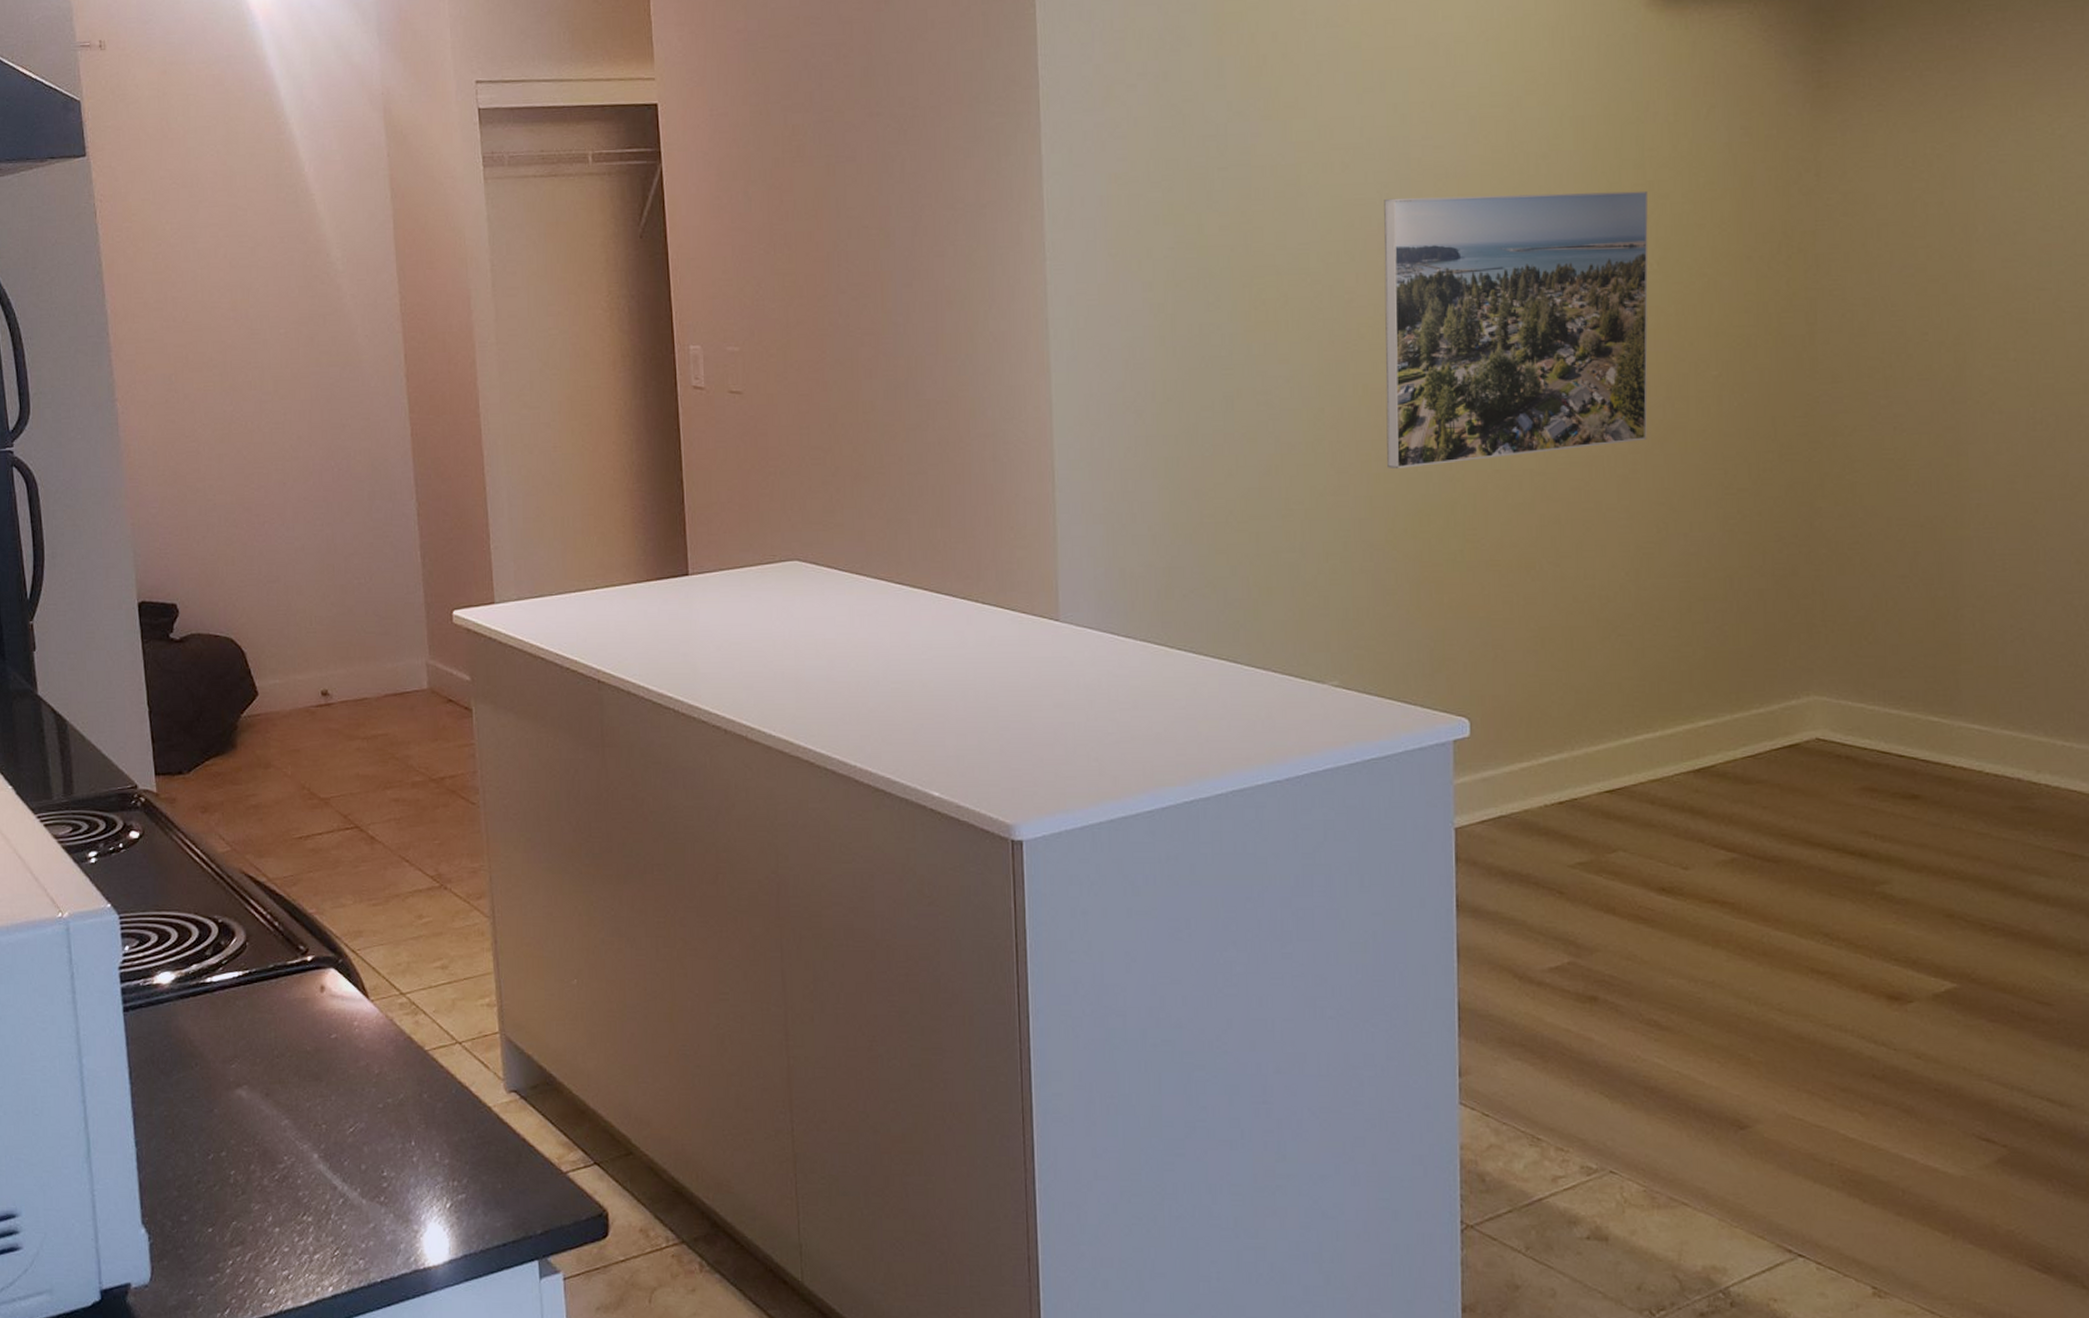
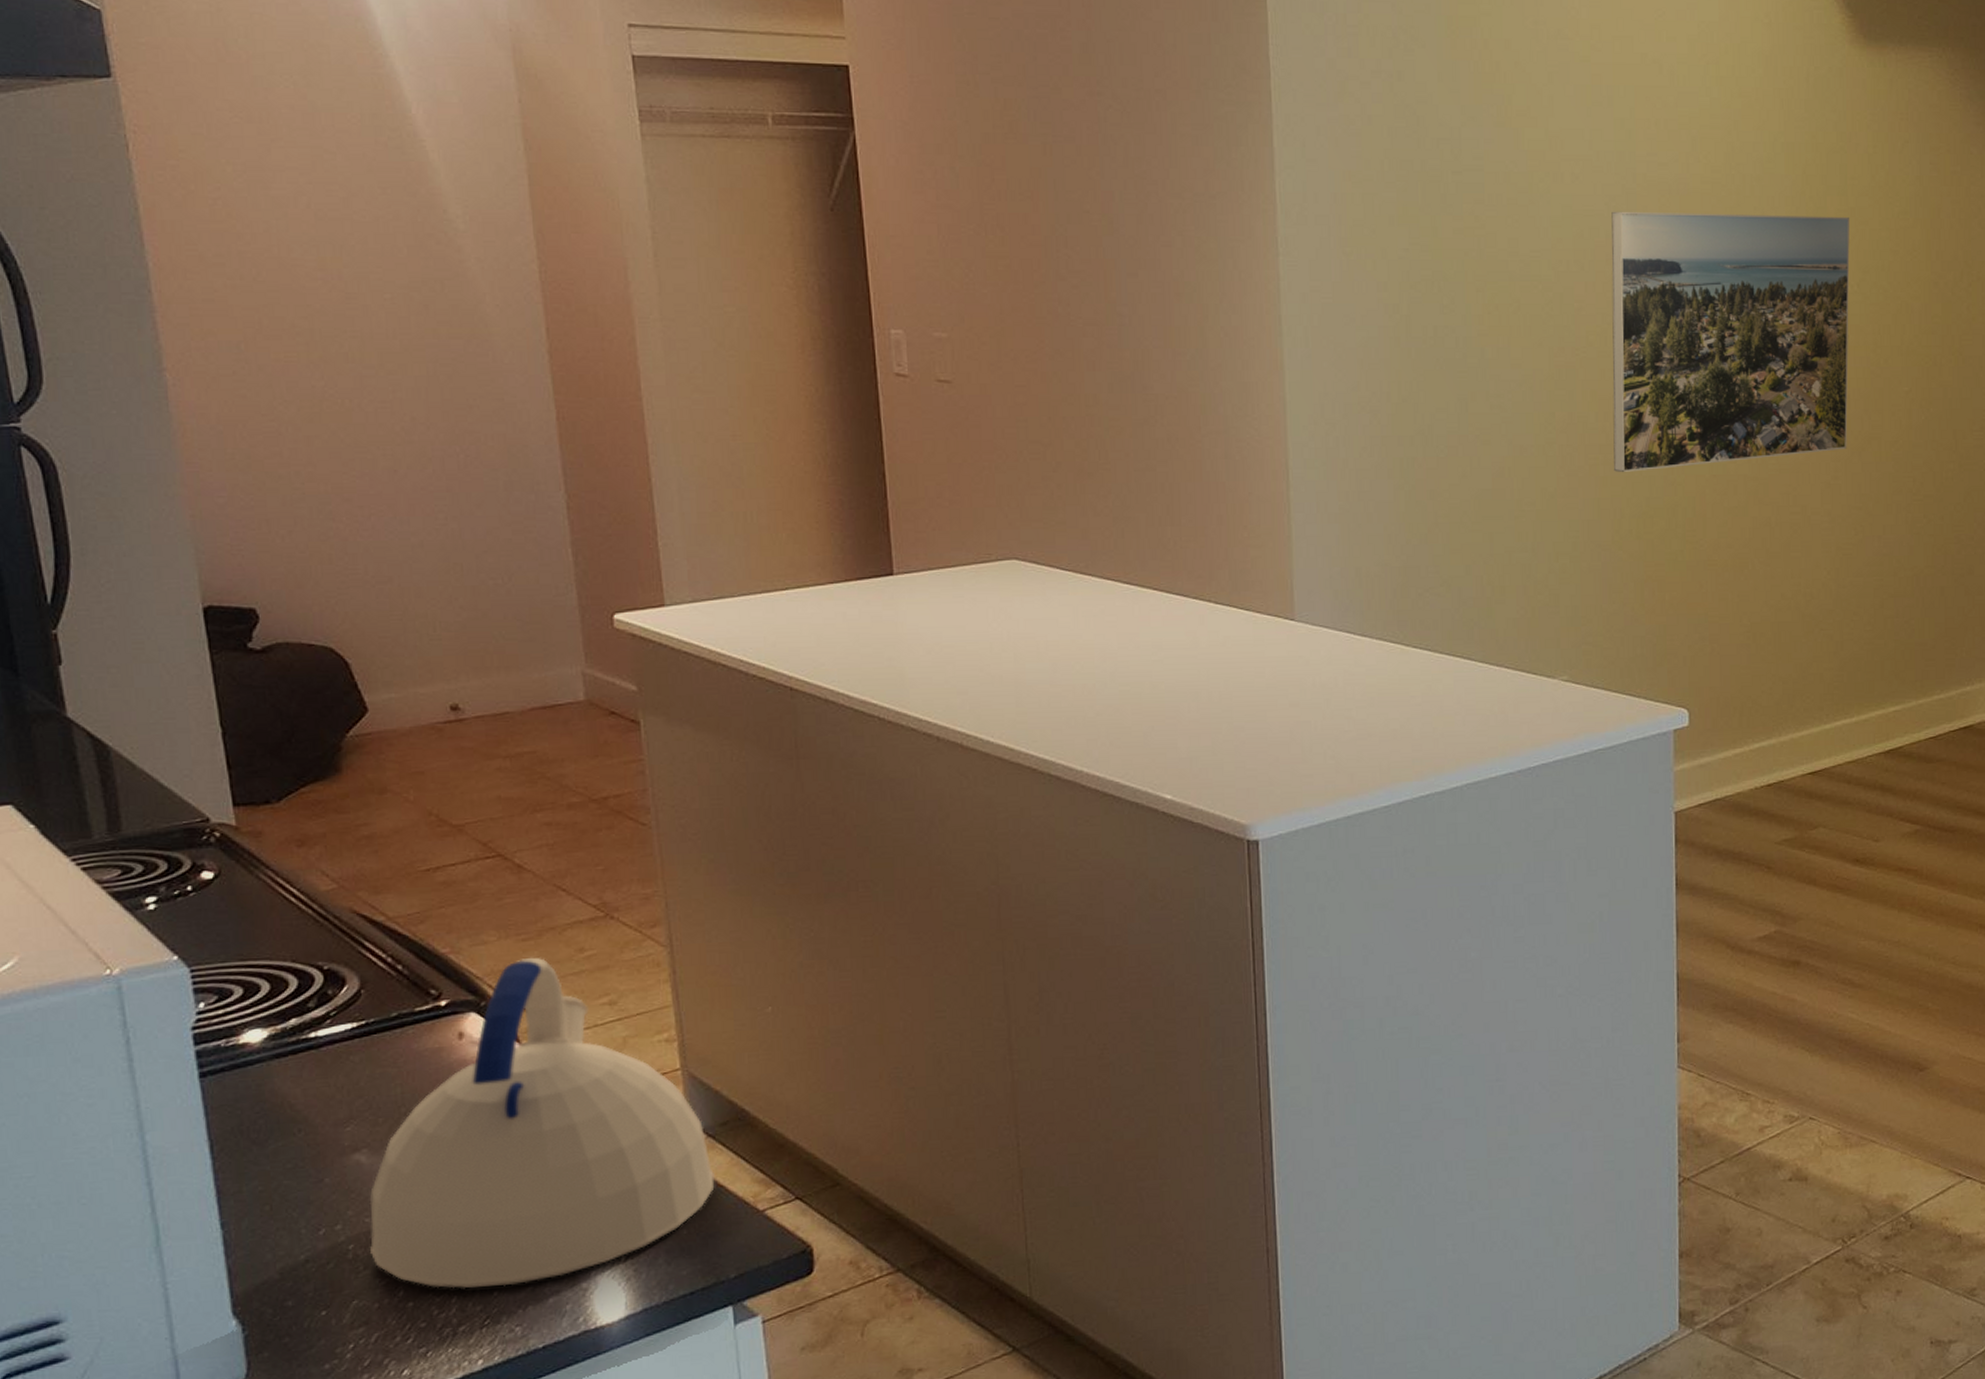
kettle: none [246,921,526,1222] -> present [369,957,715,1289]

